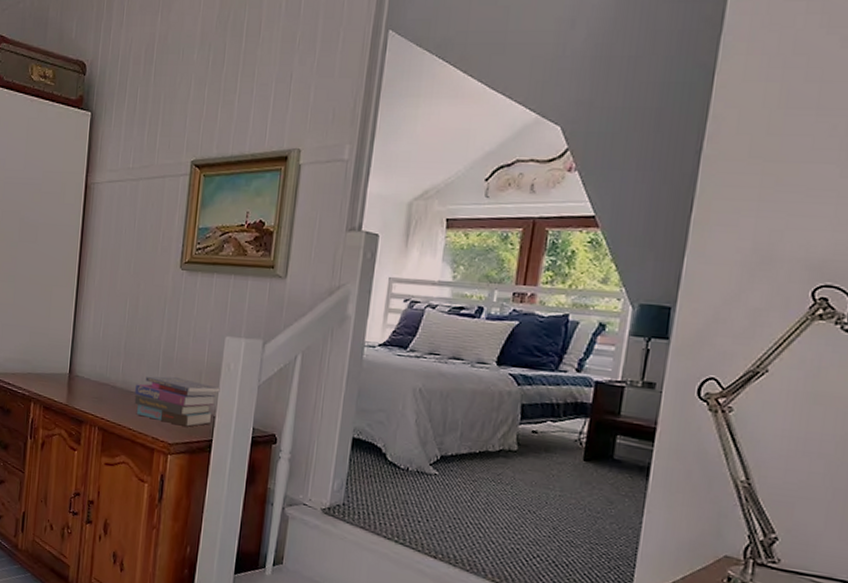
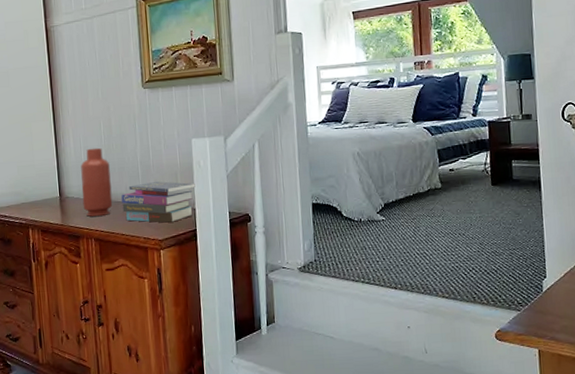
vase: none [92,326,129,404] -> present [80,147,113,217]

